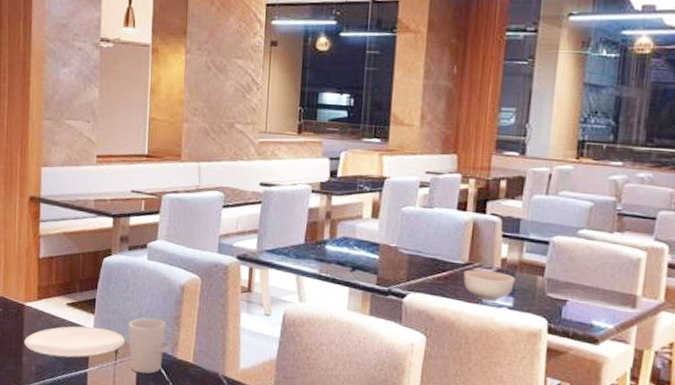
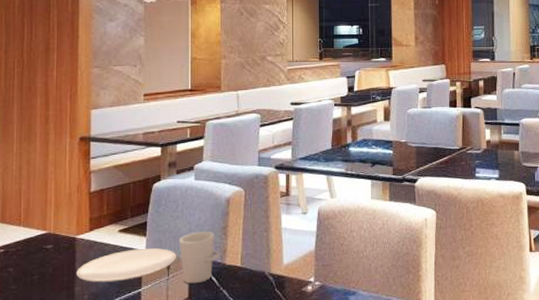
bowl: present [463,269,516,302] -> none [460,152,499,177]

